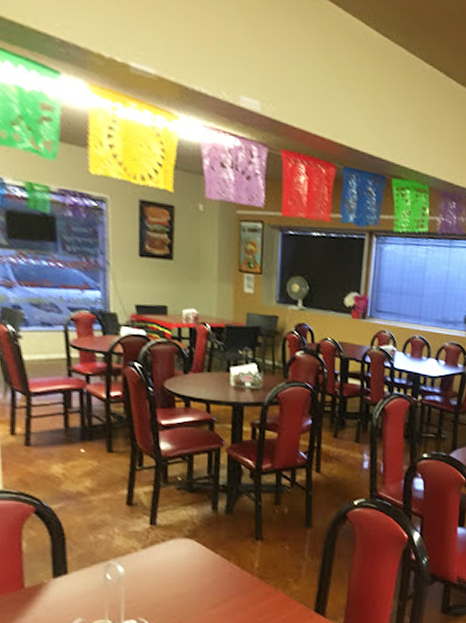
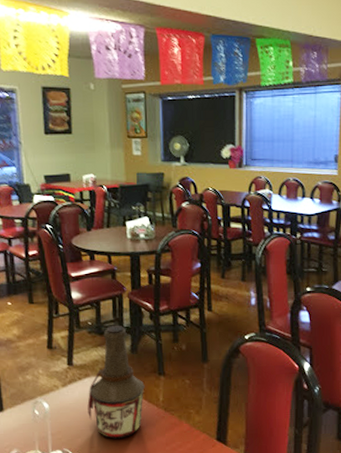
bottle: none [170,482,239,608] -> present [87,325,145,439]

